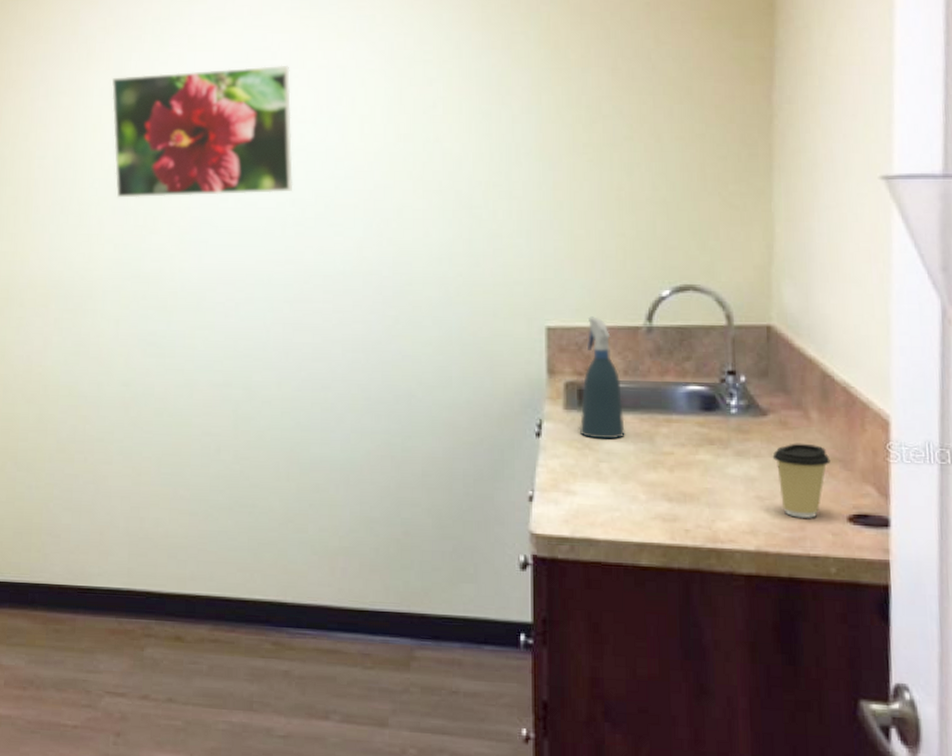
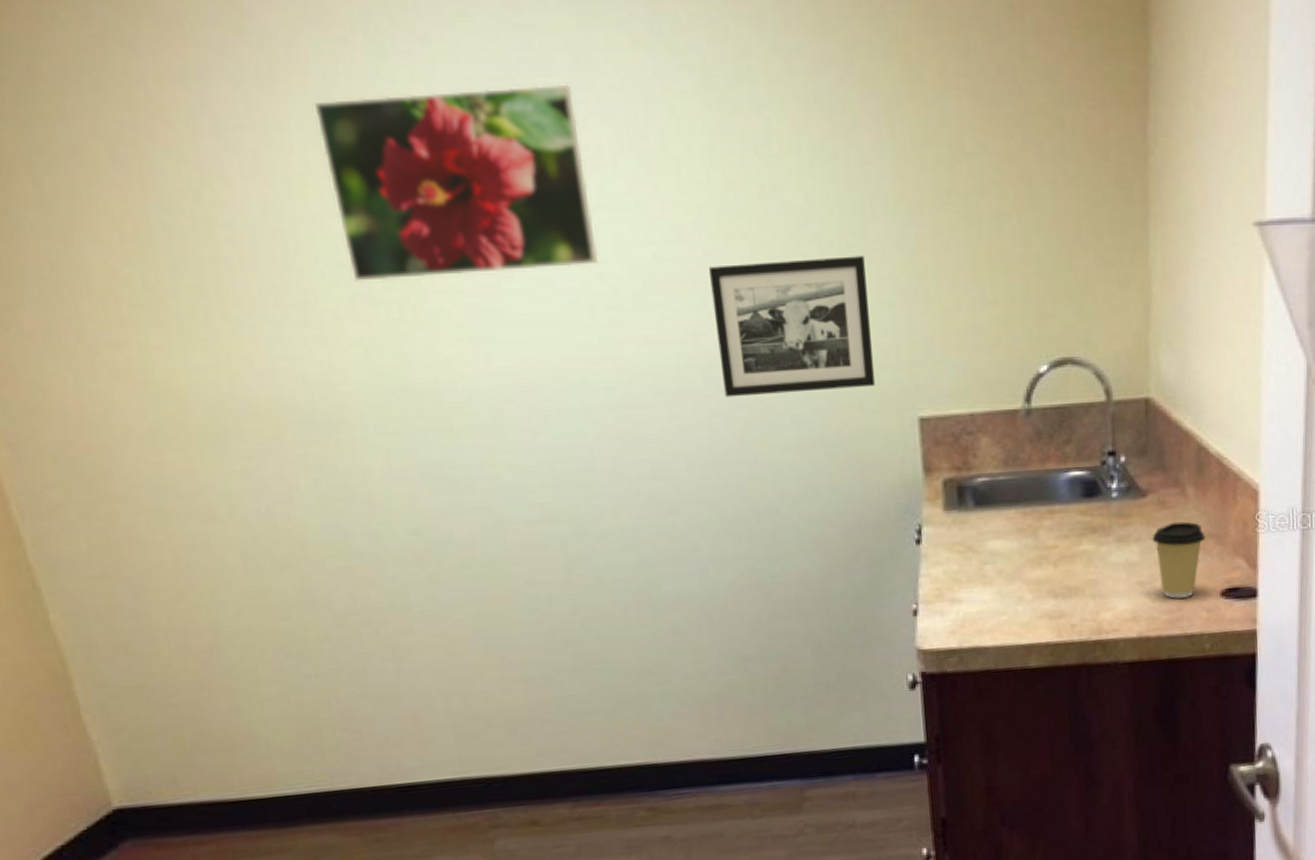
picture frame: none [378,193,509,299] -> present [709,256,876,398]
spray bottle: present [579,316,625,440] -> none [960,401,1009,540]

